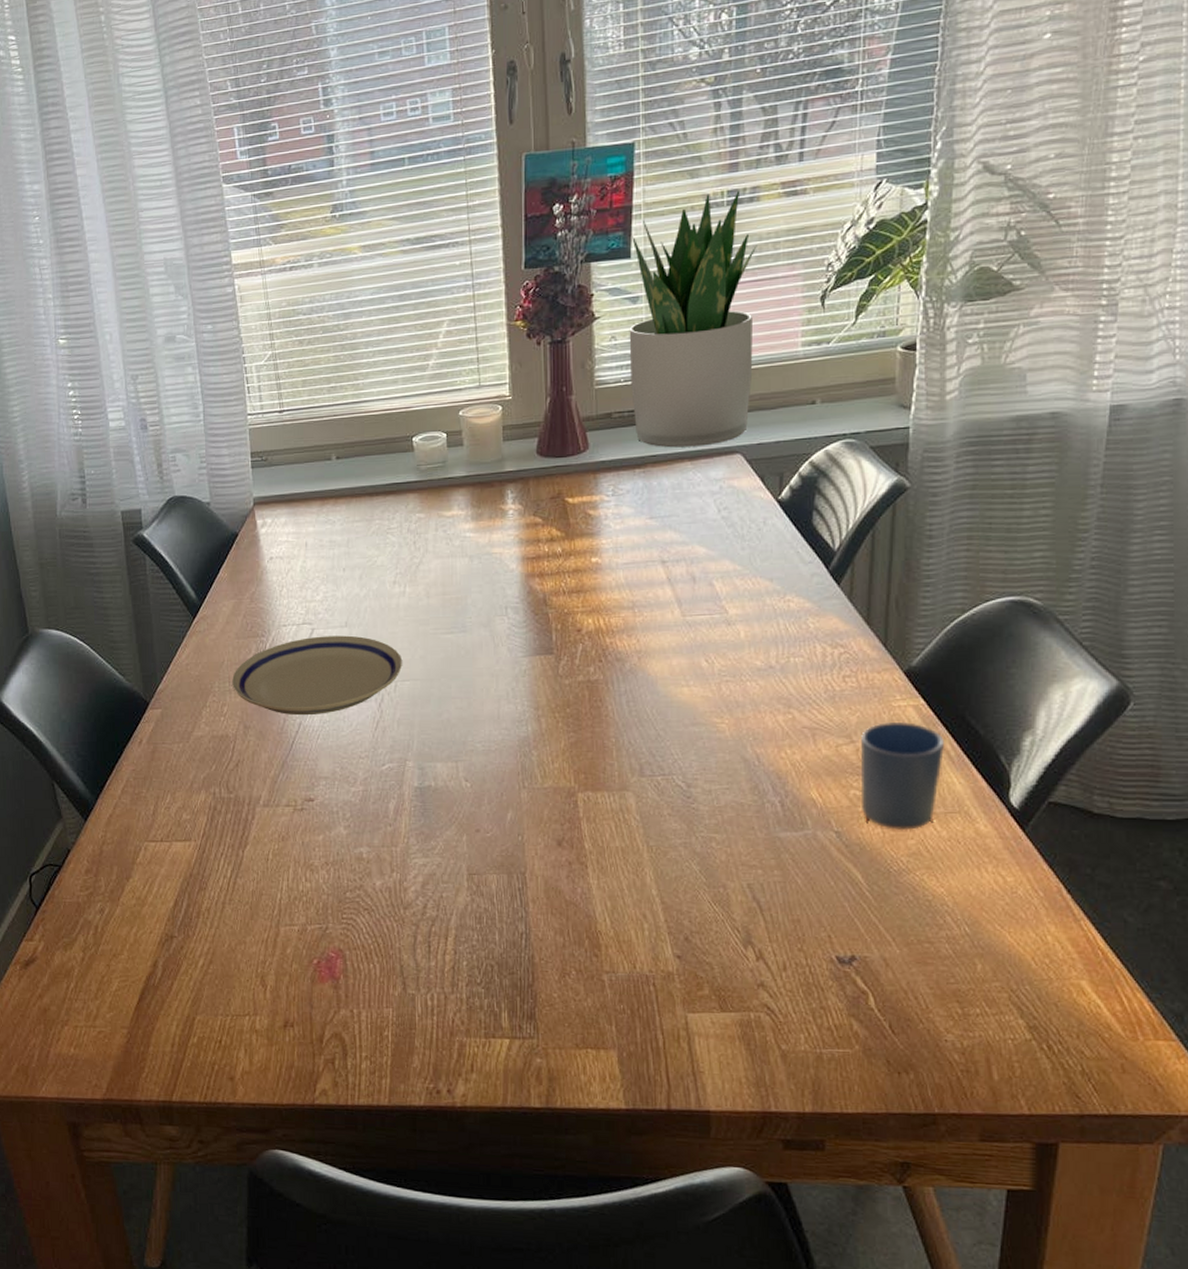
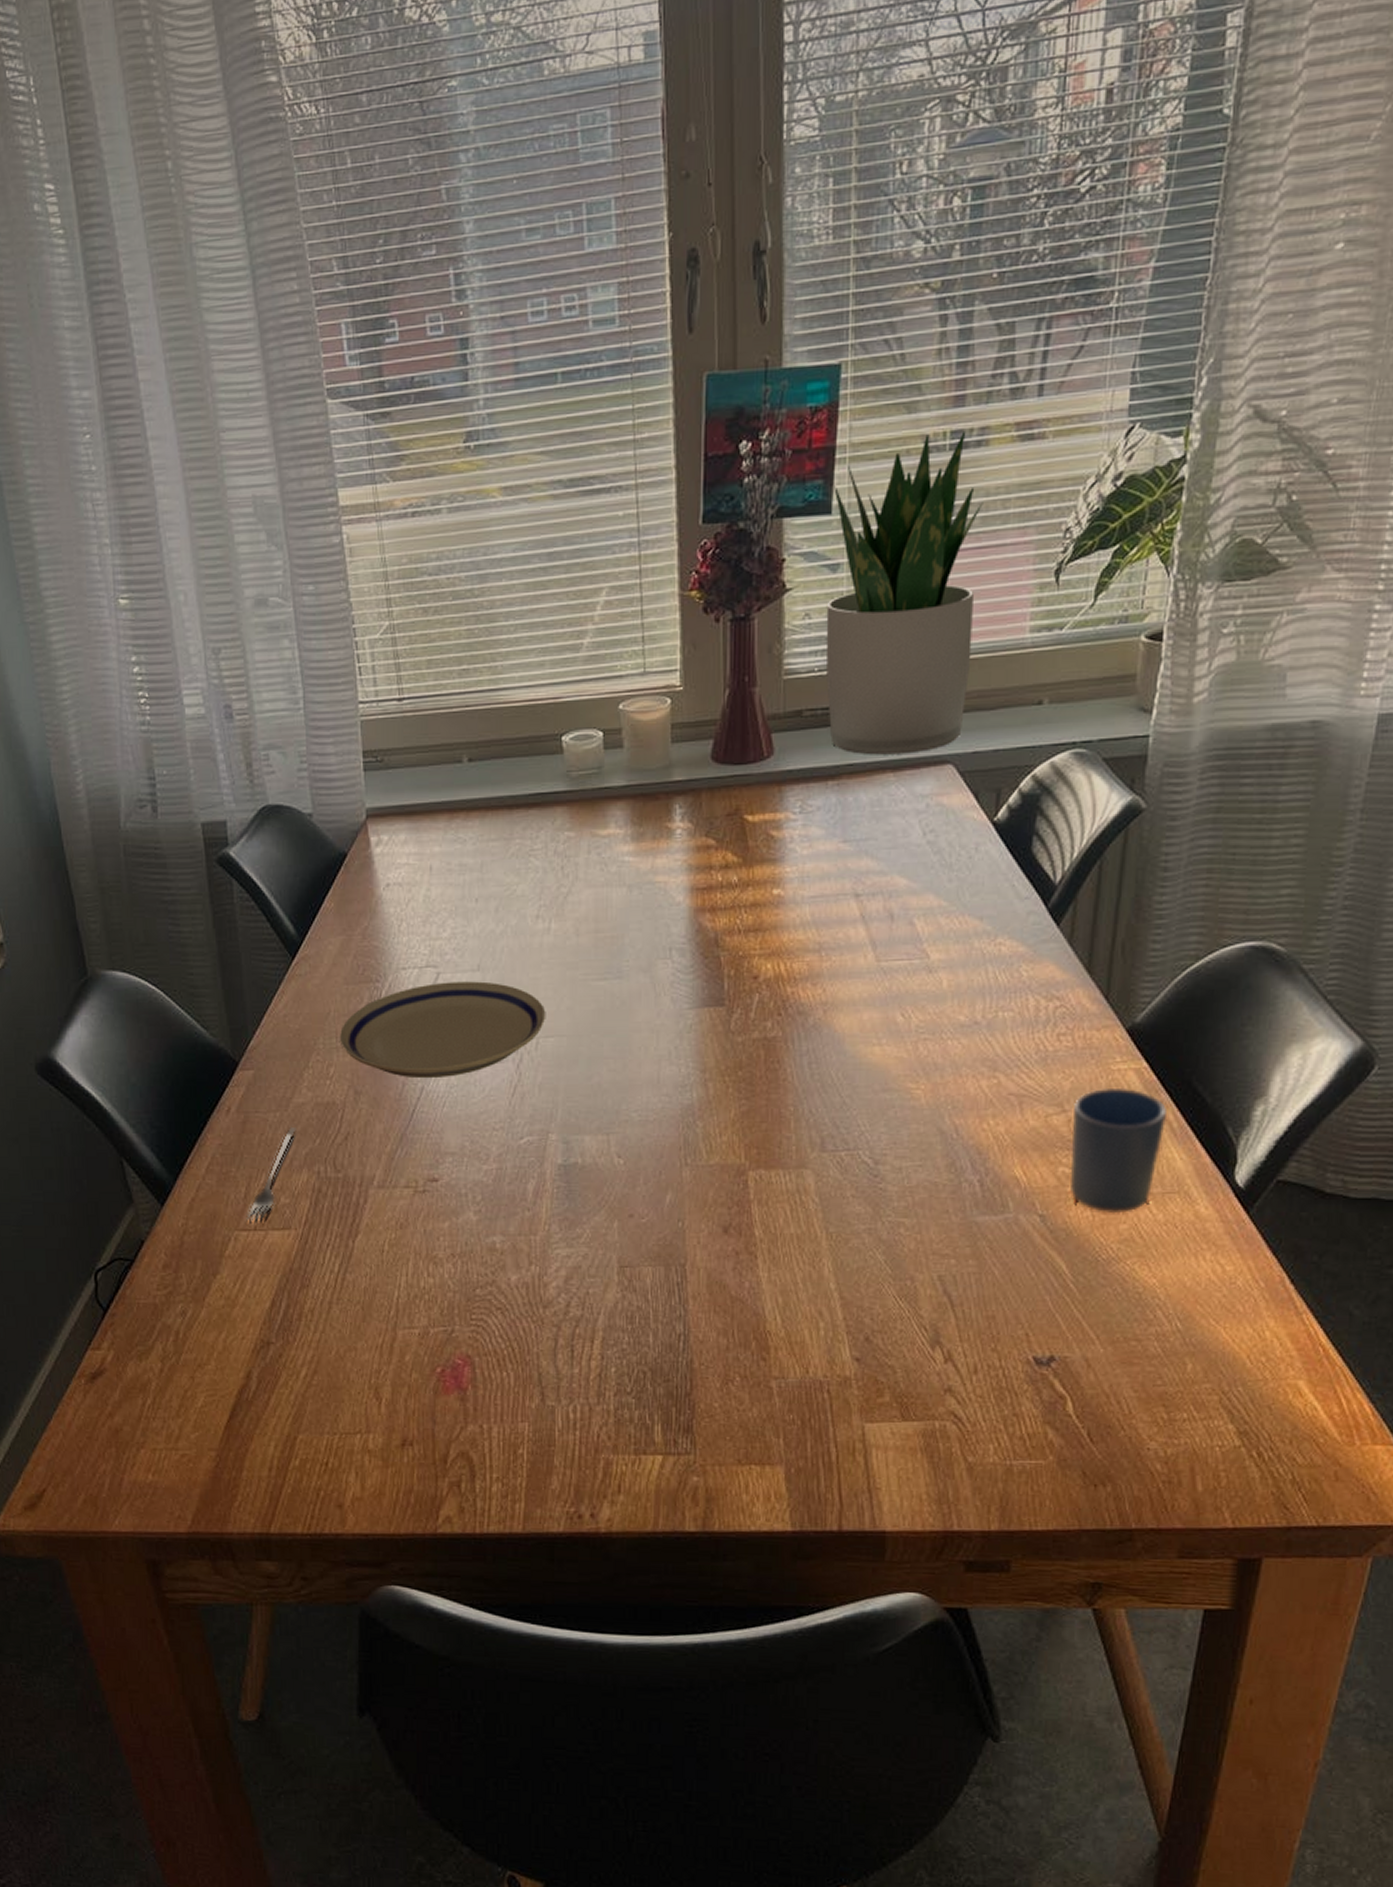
fork: none [154,755,196,833] -> present [246,1126,296,1220]

